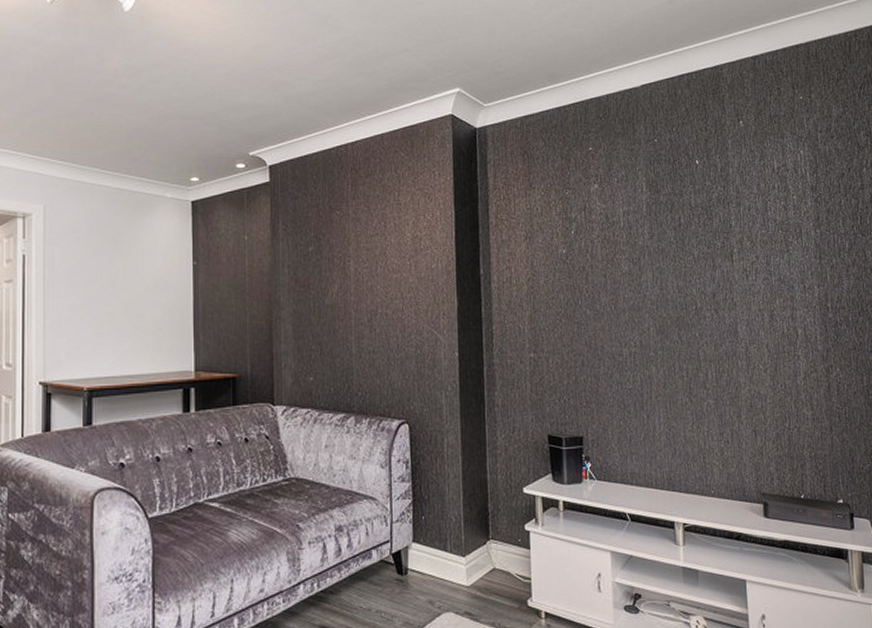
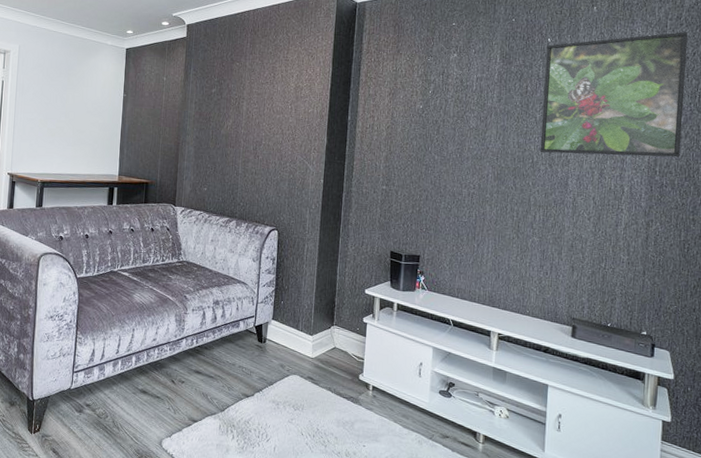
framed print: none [695,145,850,296] -> present [540,32,688,157]

